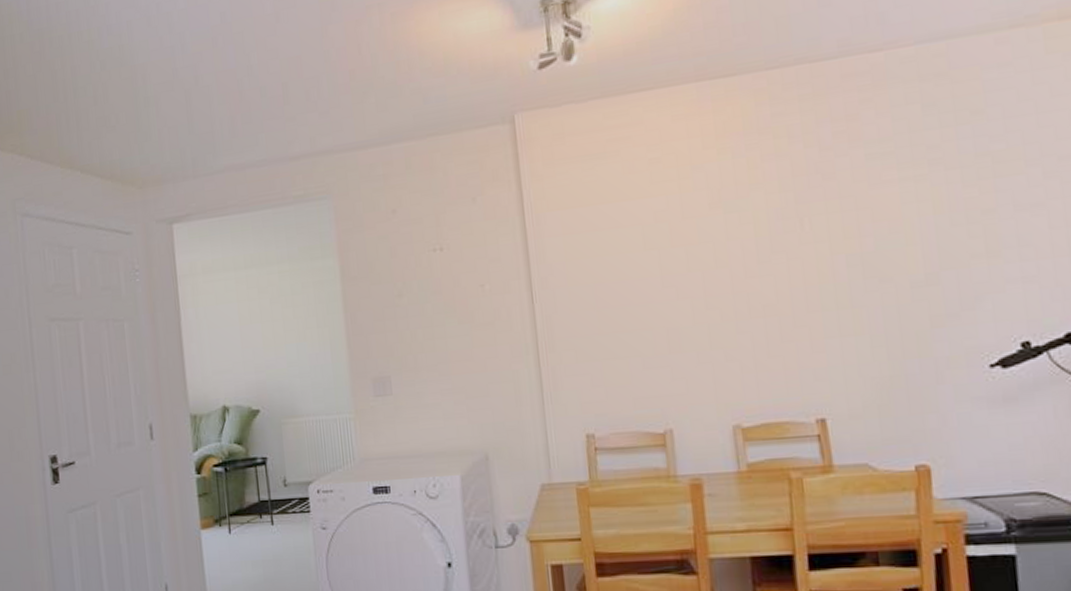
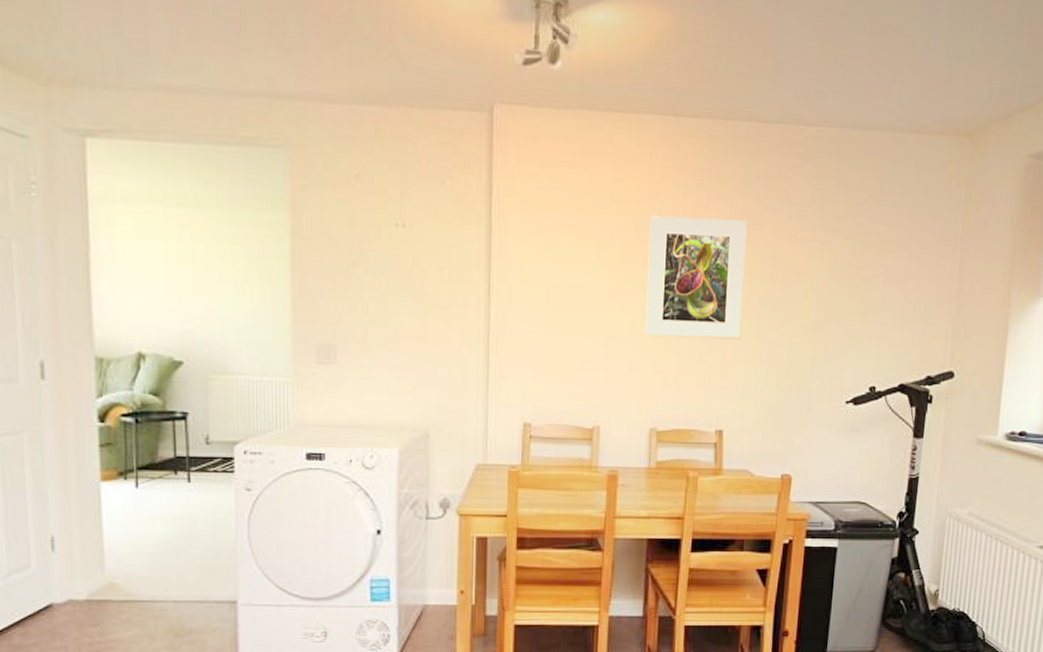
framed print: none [696,173,830,322] -> present [645,216,748,340]

